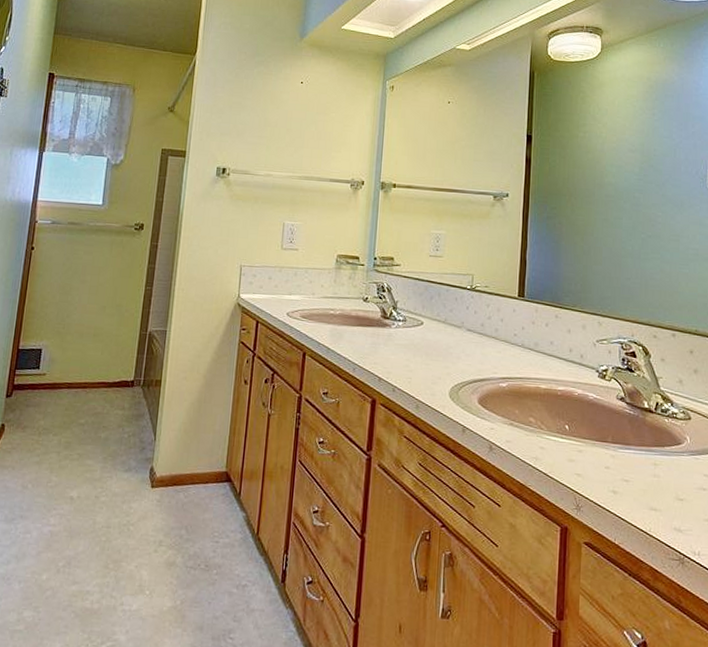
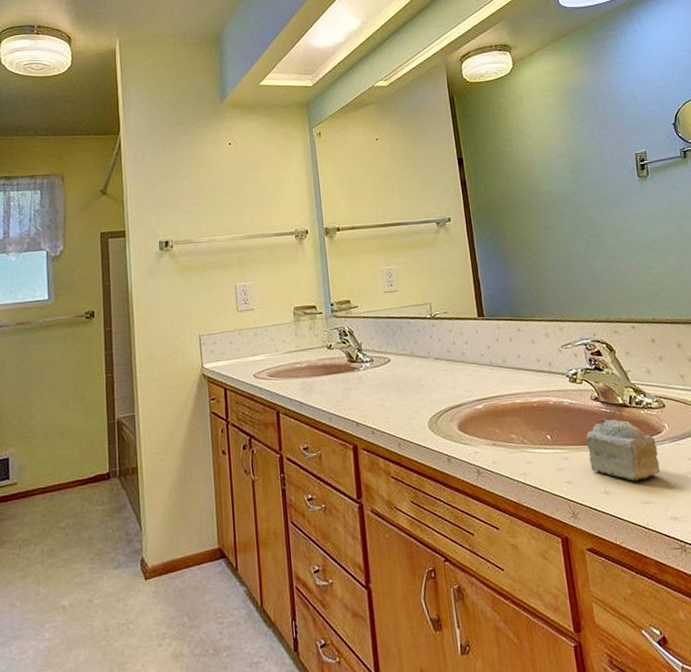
cake slice: none [603,420,674,487] -> present [585,419,661,482]

